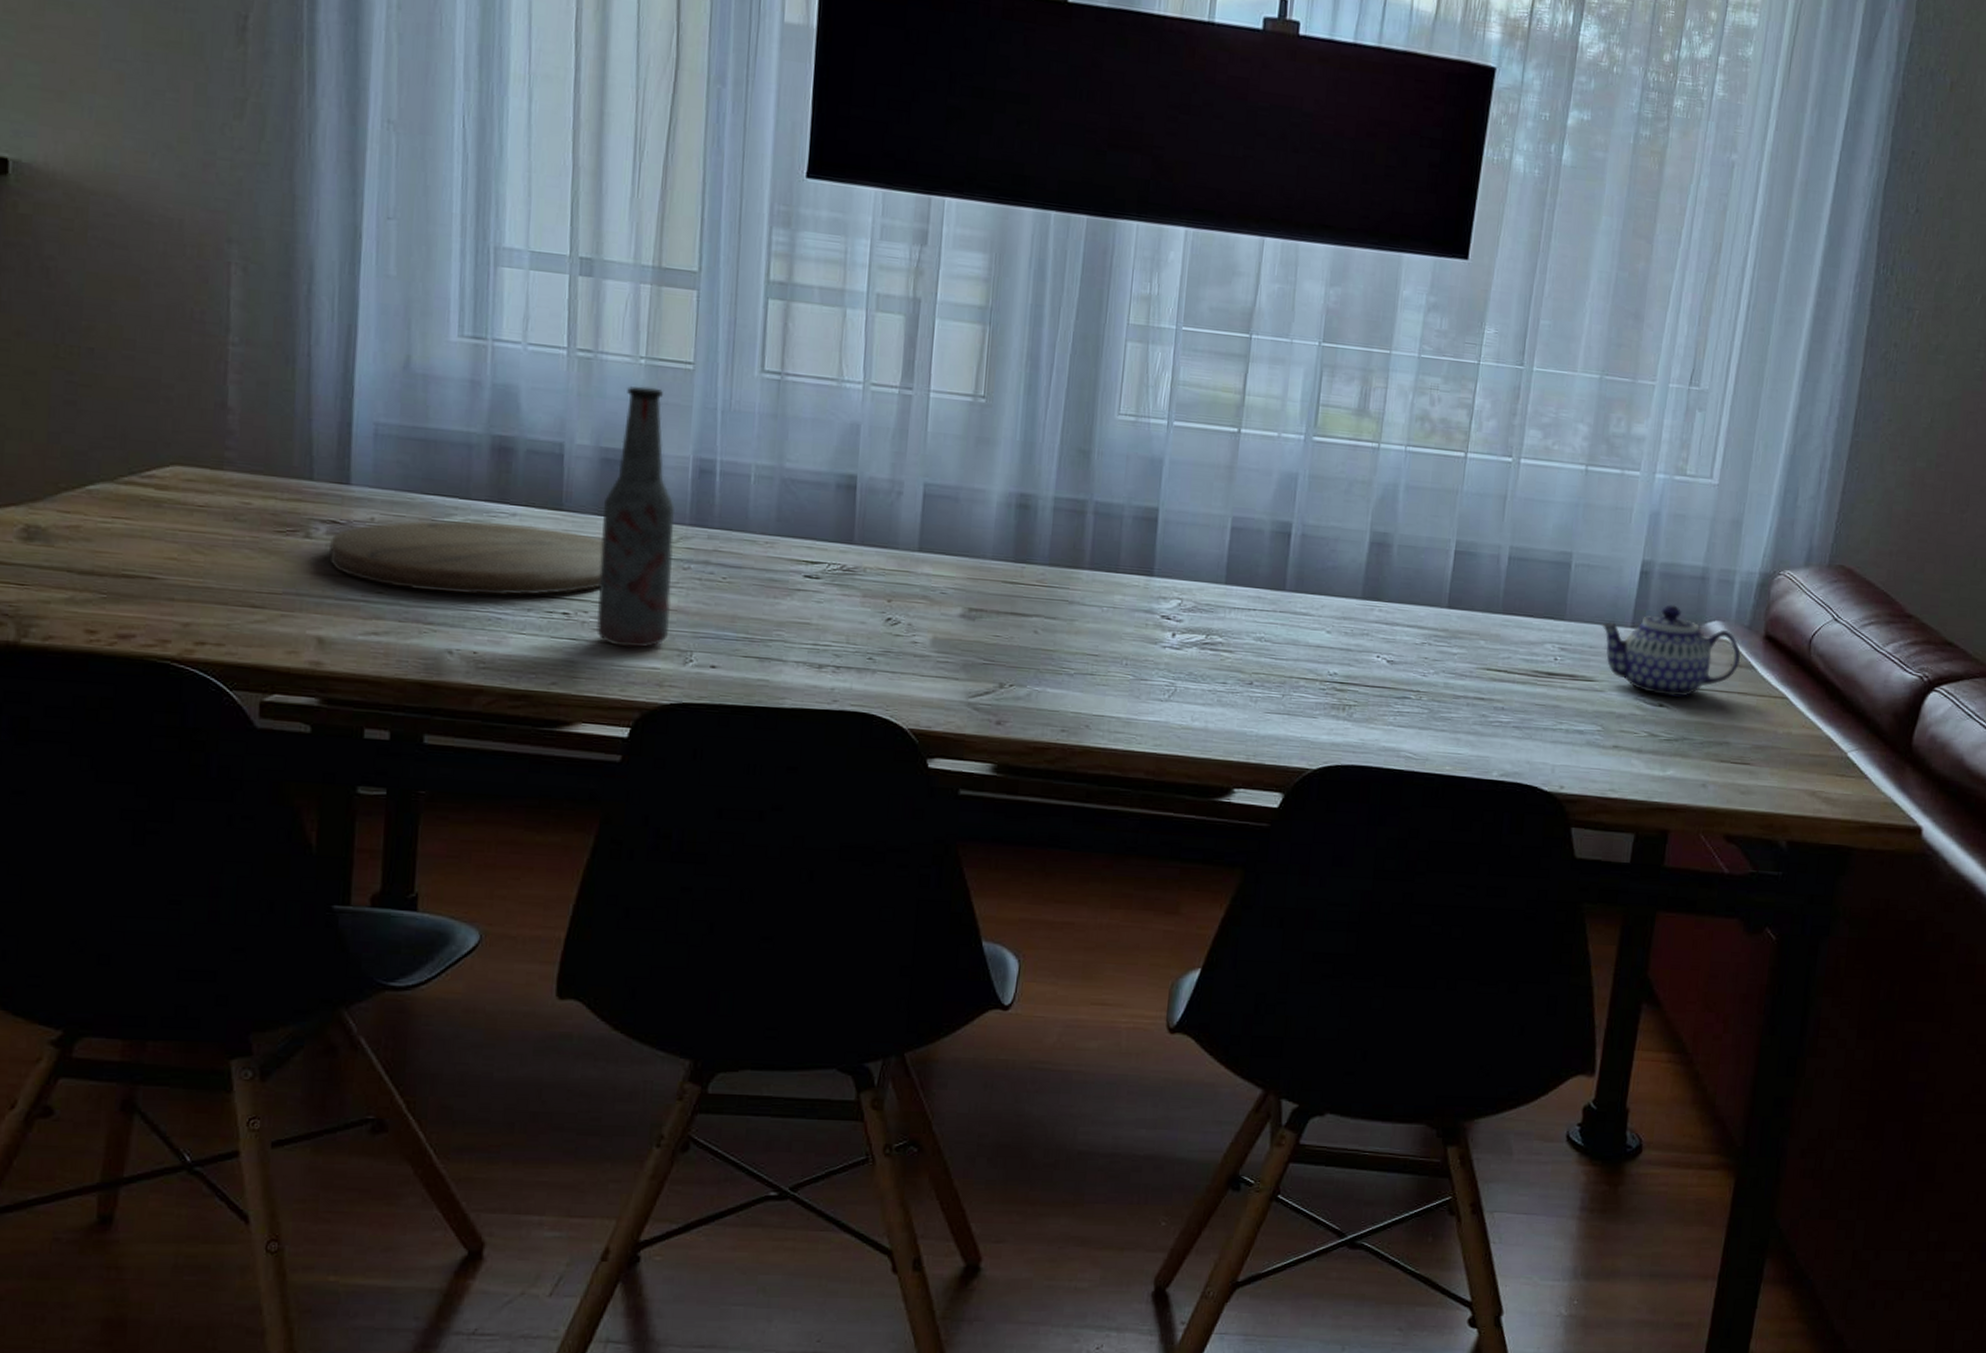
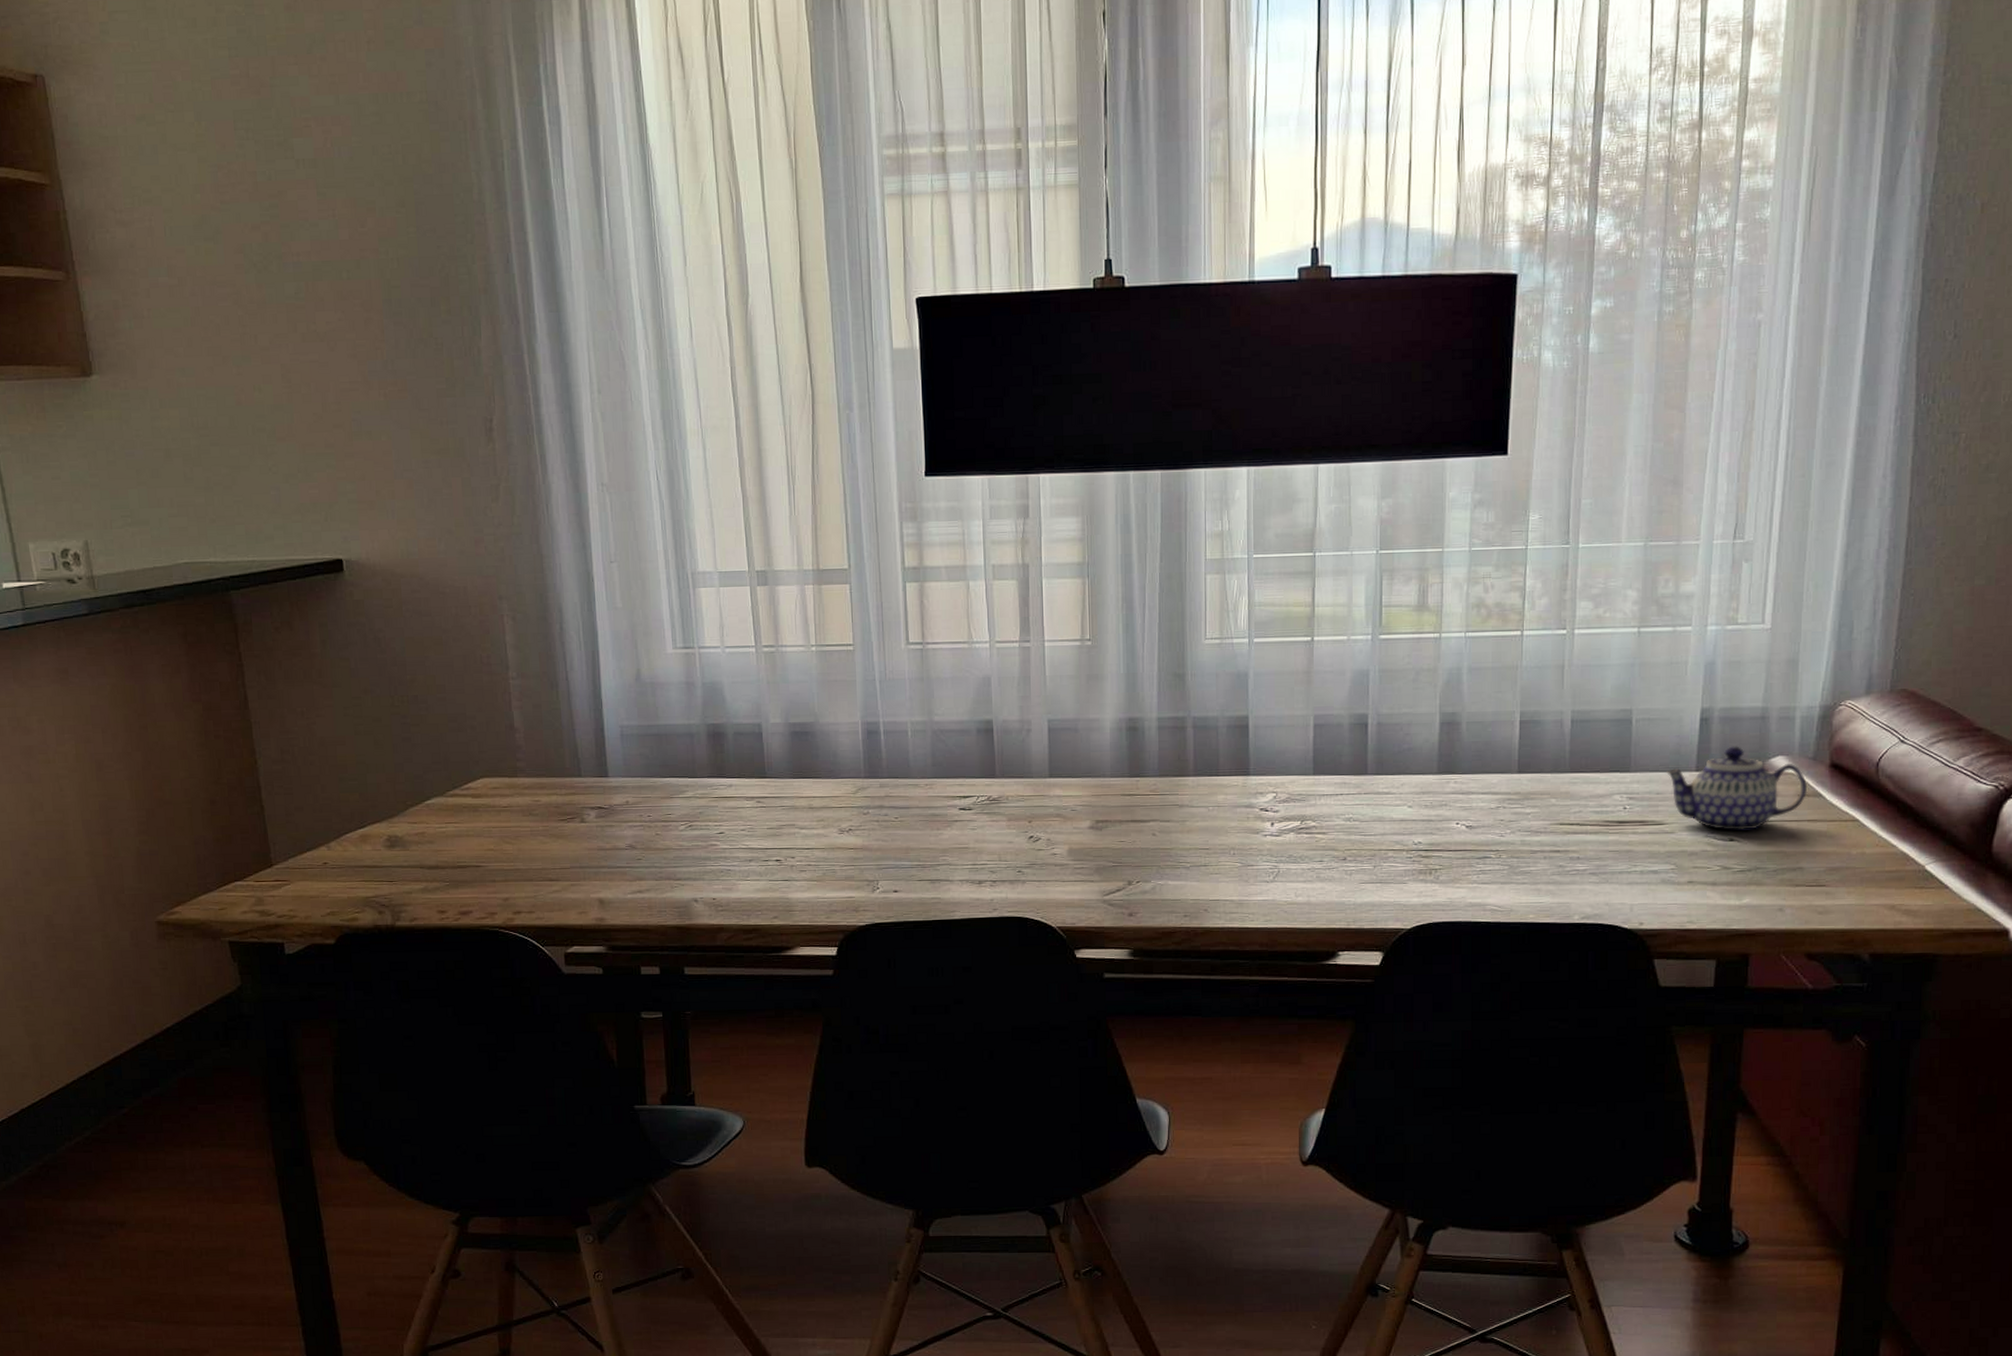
cutting board: present [328,520,603,596] -> none [598,793,803,854]
bottle: present [596,386,675,648] -> none [797,669,858,883]

